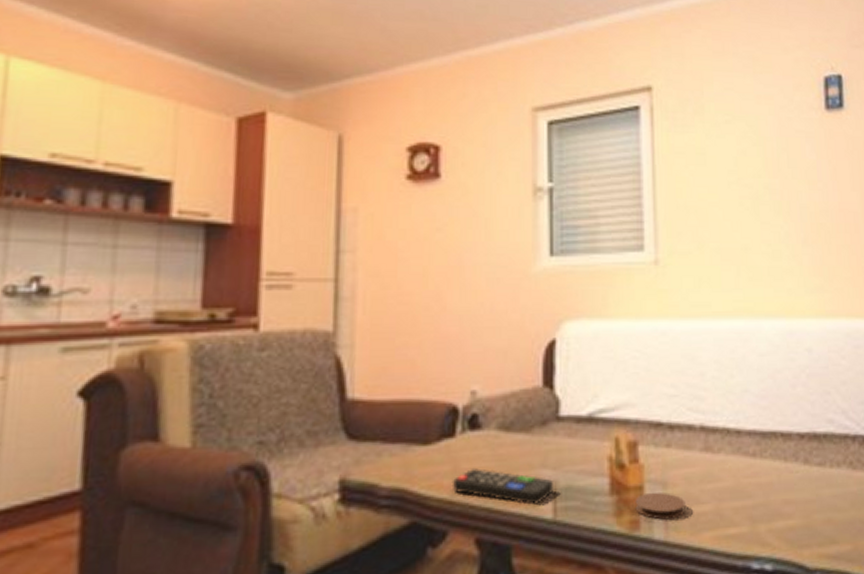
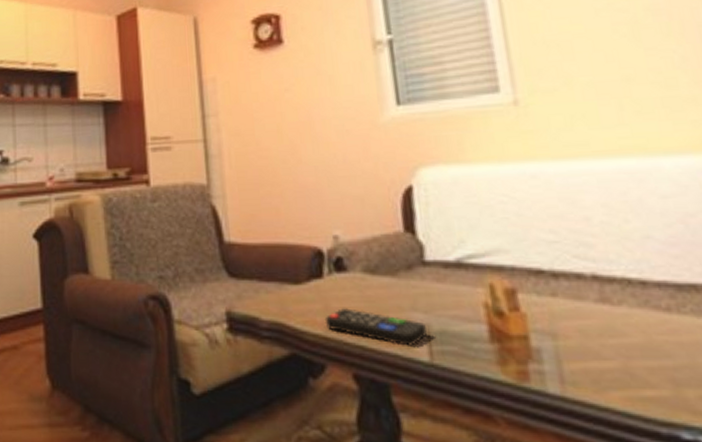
coaster: present [635,492,686,520] -> none [520,343,584,373]

